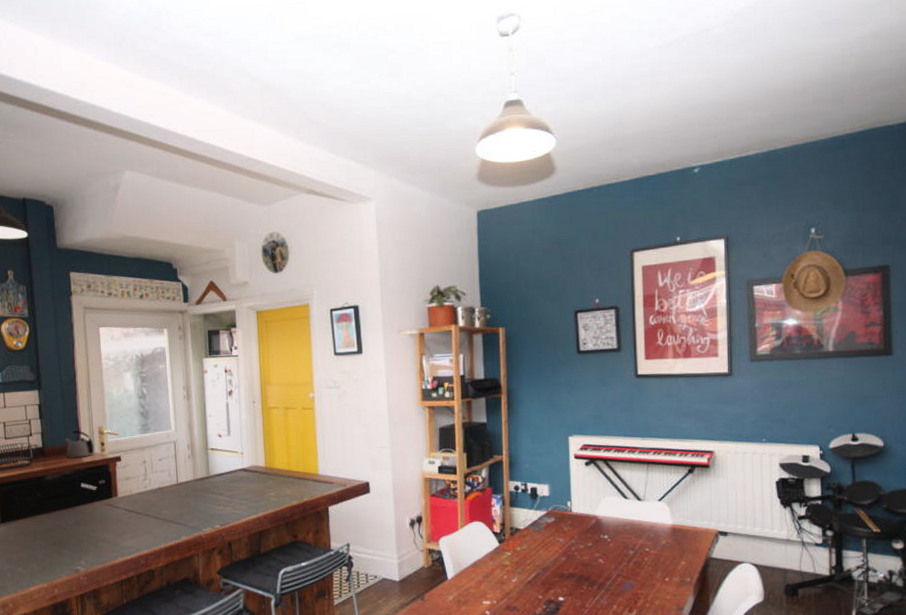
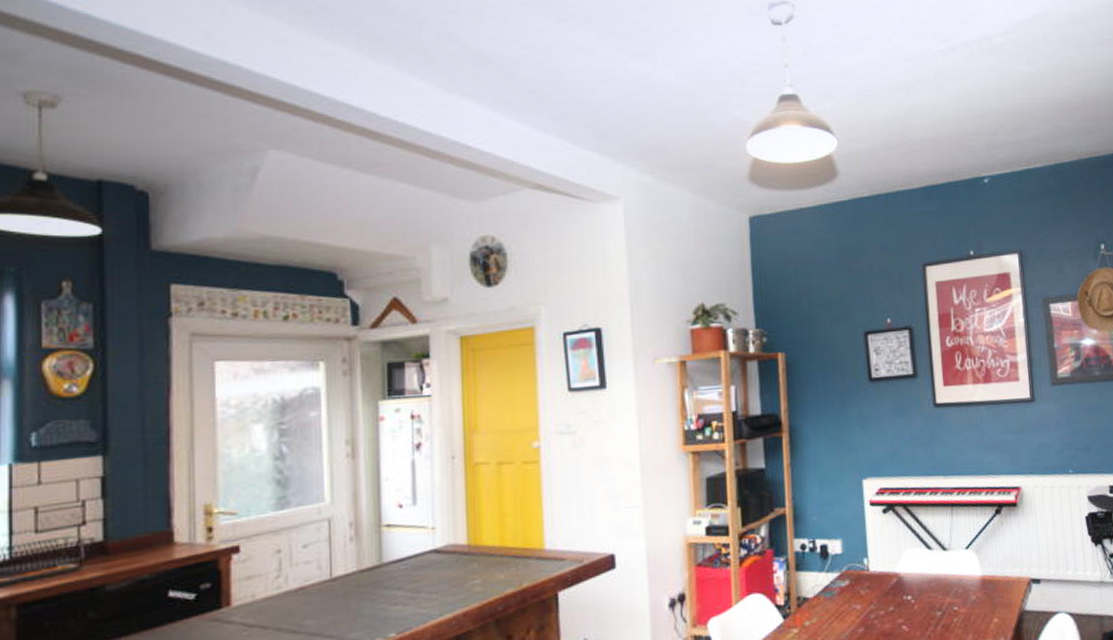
kettle: present [64,430,95,459] -> none [144,511,195,556]

